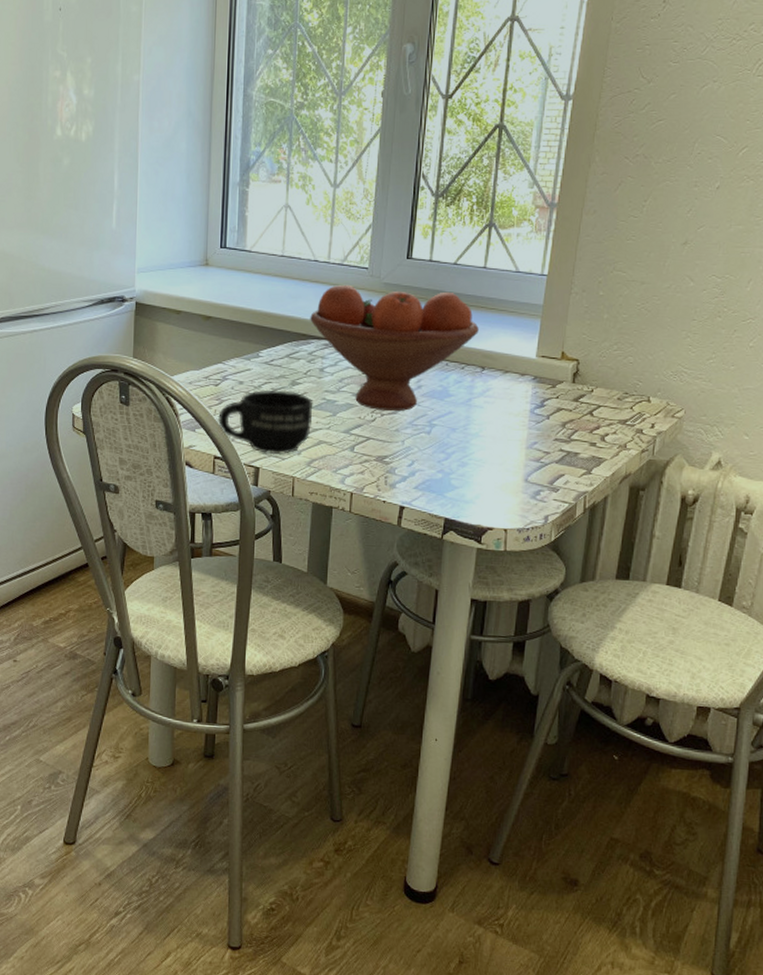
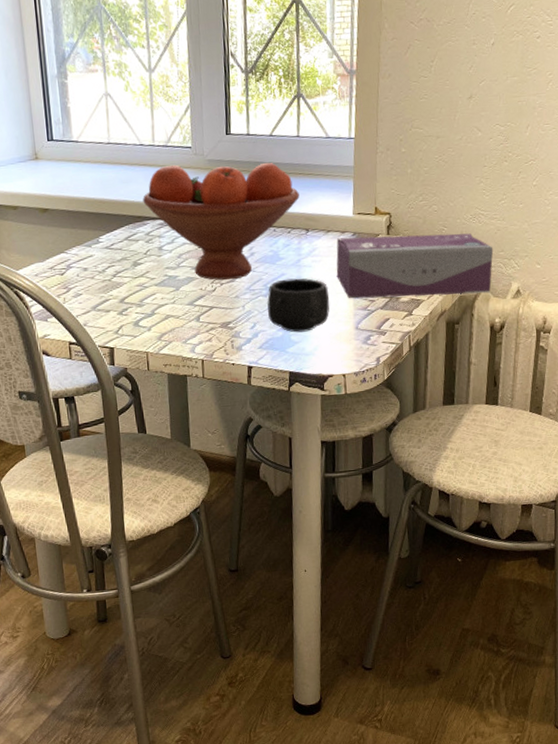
mug: present [218,389,313,455] -> none [68,271,158,334]
mug: none [429,418,499,477] -> present [267,278,330,333]
tissue box: none [510,380,694,461] -> present [336,233,494,299]

